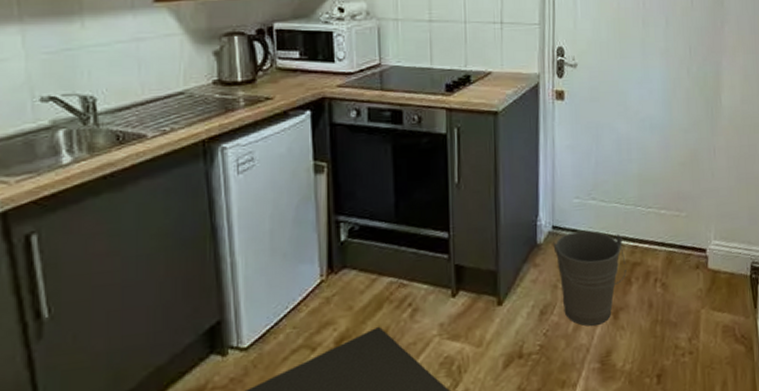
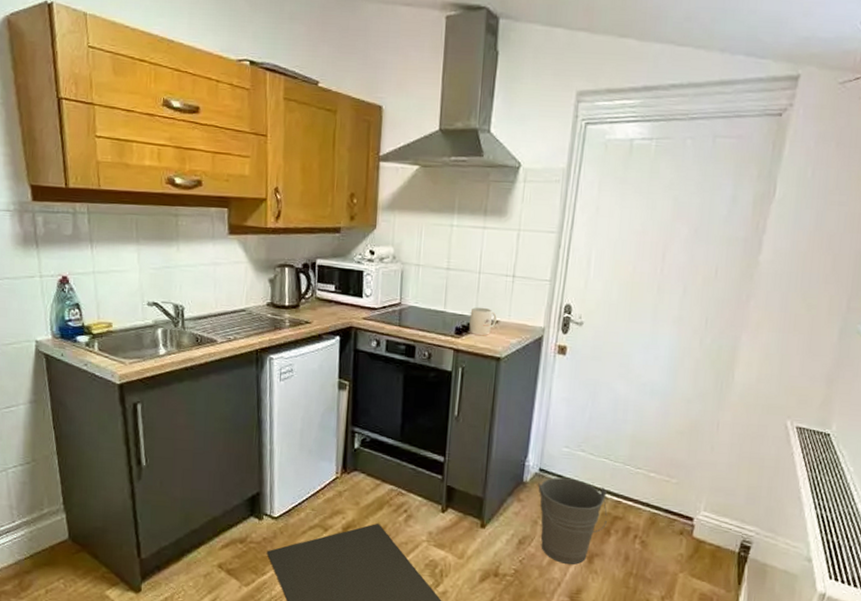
mug: none [460,59,489,91] -> present [469,307,497,336]

